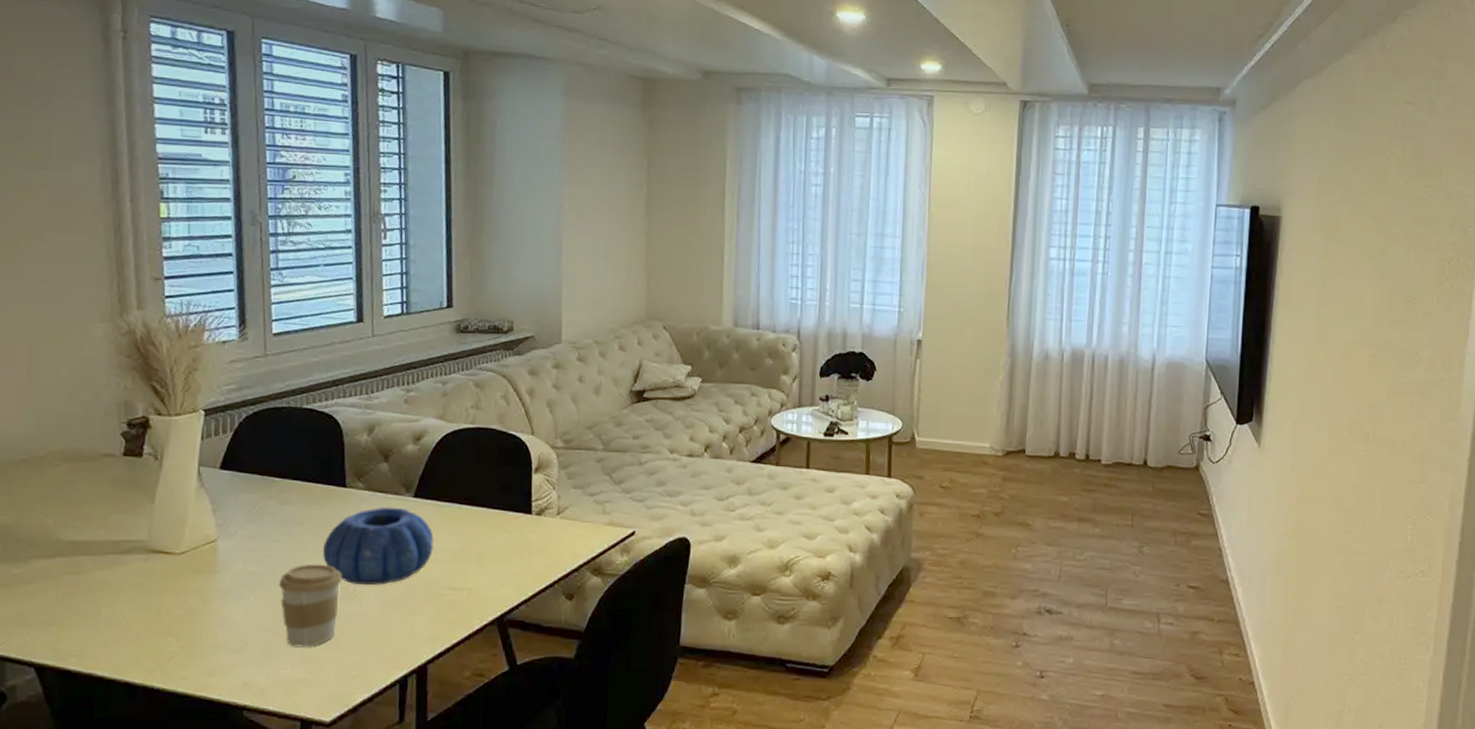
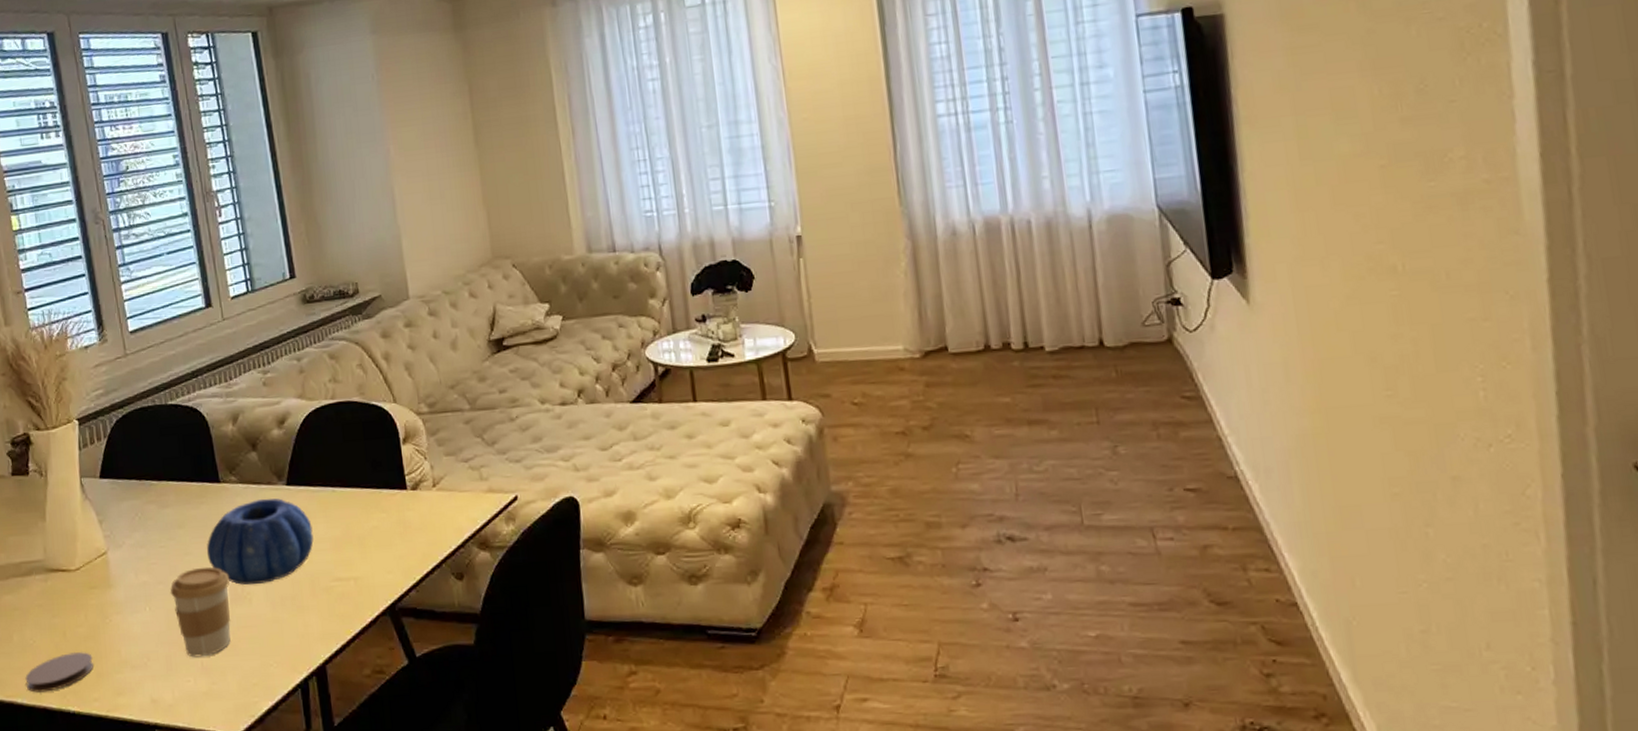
coaster: none [109,631,186,667] -> present [25,651,94,693]

